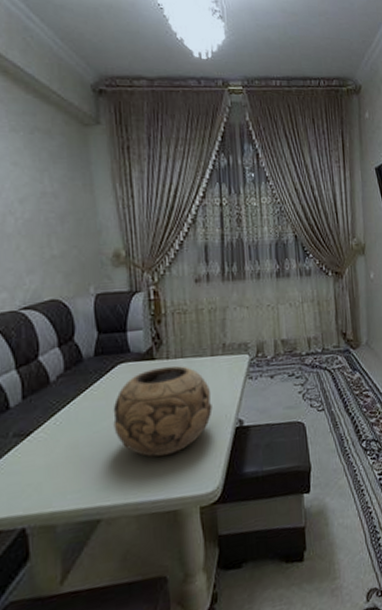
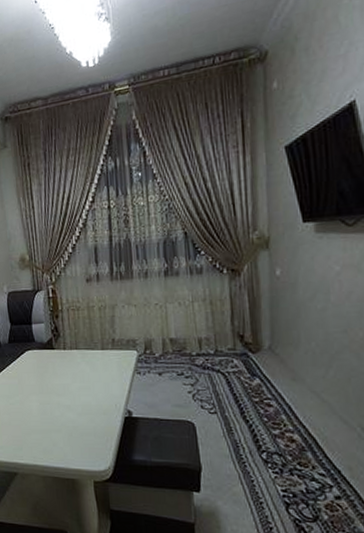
decorative bowl: present [113,366,213,457] -> none [23,355,104,432]

